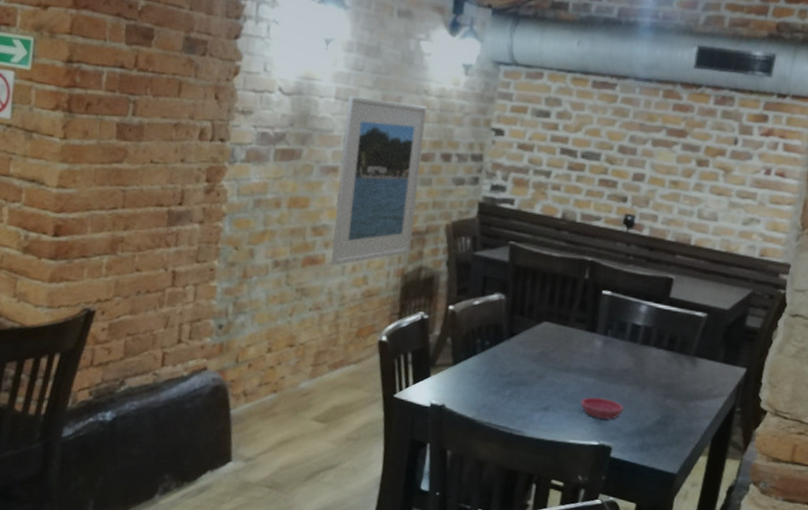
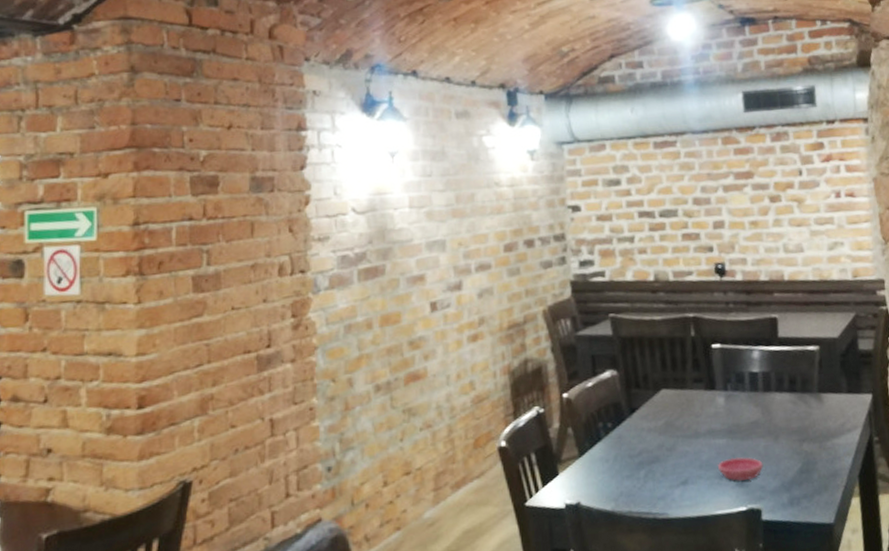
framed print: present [331,95,427,266] -> none [422,198,513,377]

